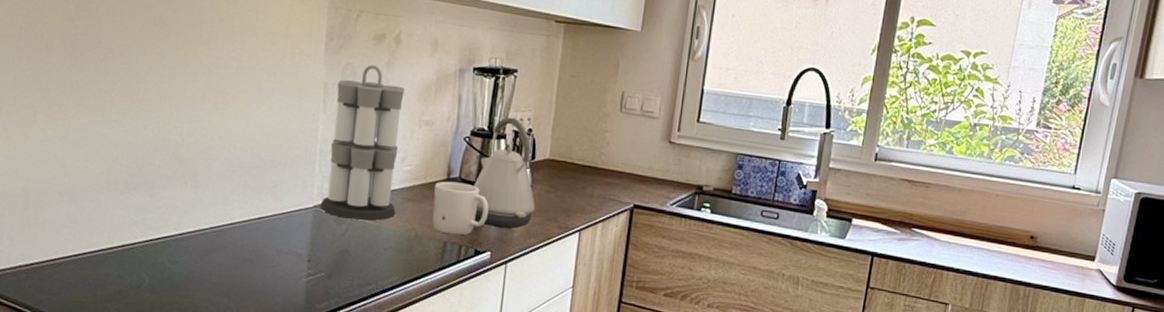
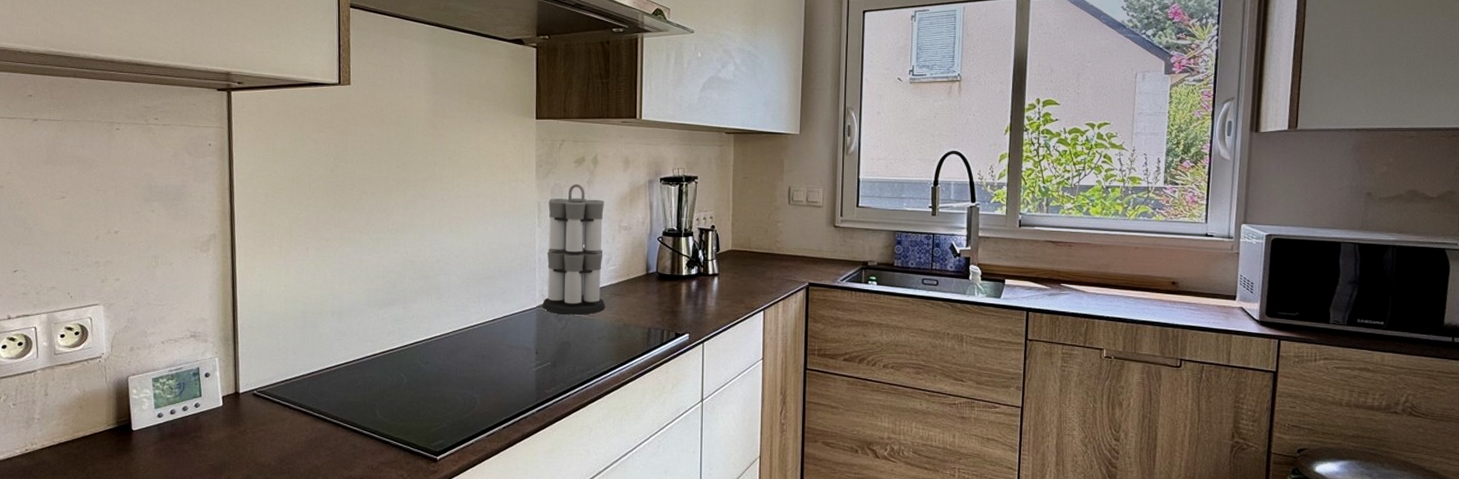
mug: present [431,181,489,236] -> none [636,276,684,322]
kettle: present [473,117,535,228] -> none [669,217,723,312]

